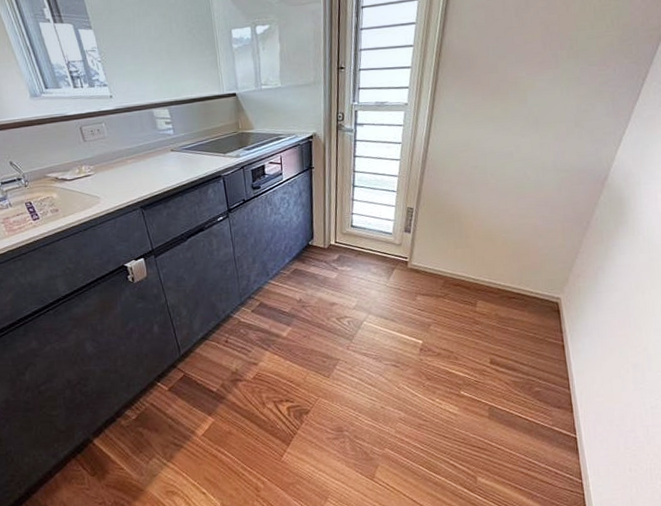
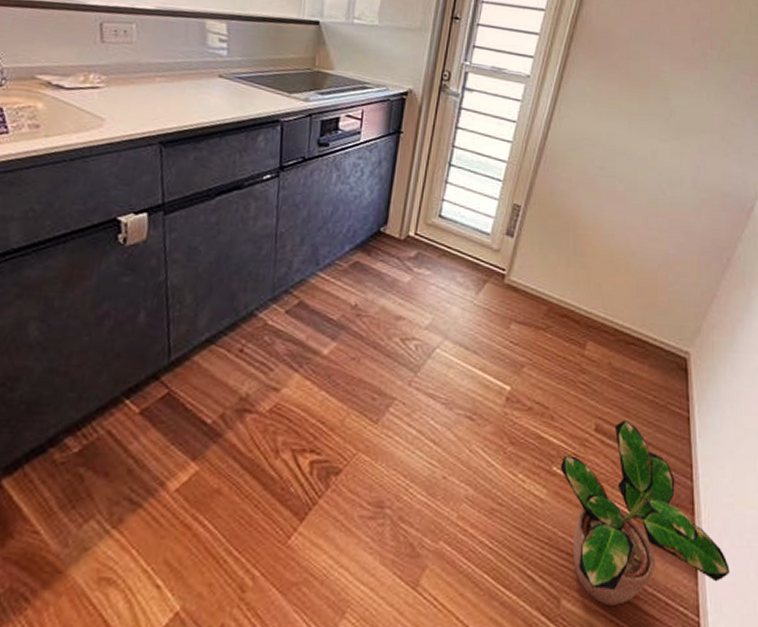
potted plant: none [466,353,604,479] -> present [560,420,730,607]

